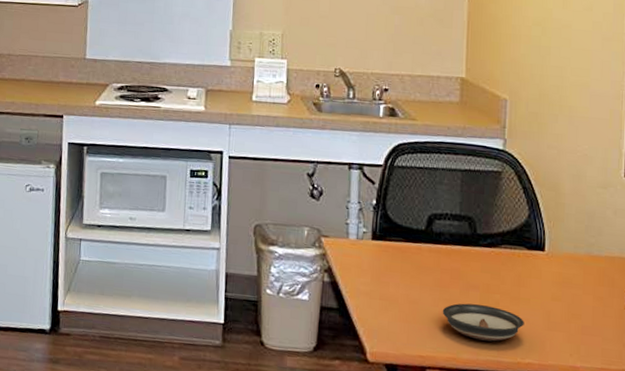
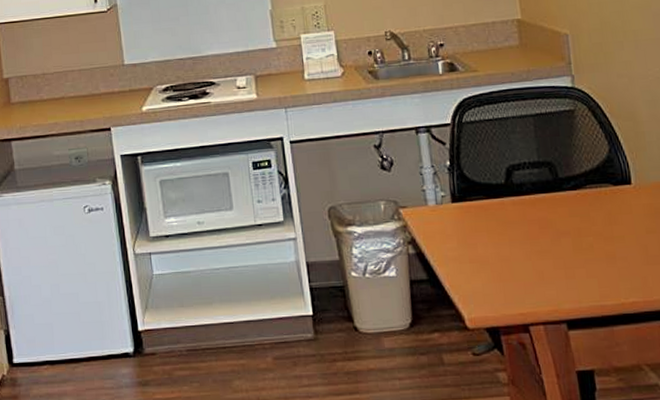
saucer: present [442,303,524,342] -> none [536,250,622,287]

